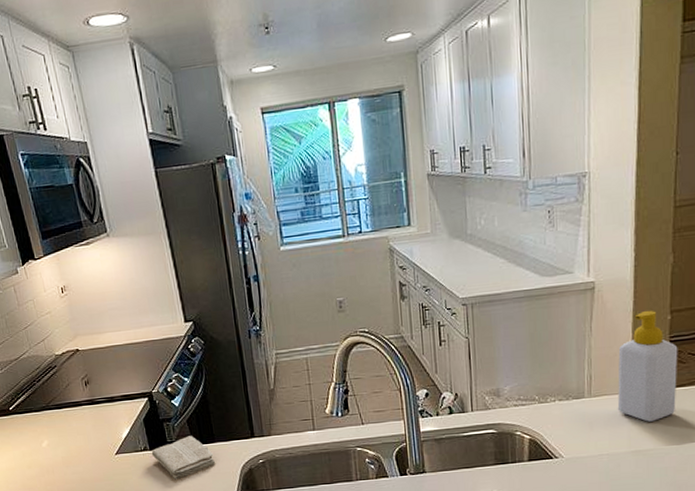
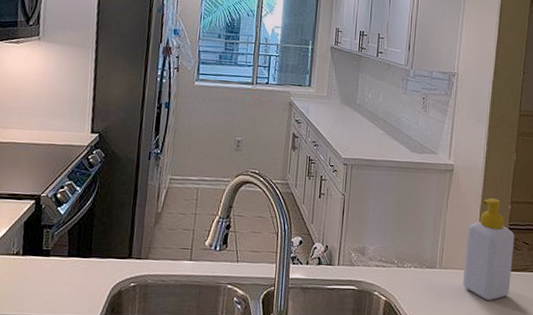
washcloth: present [151,436,216,480] -> none [22,246,87,291]

